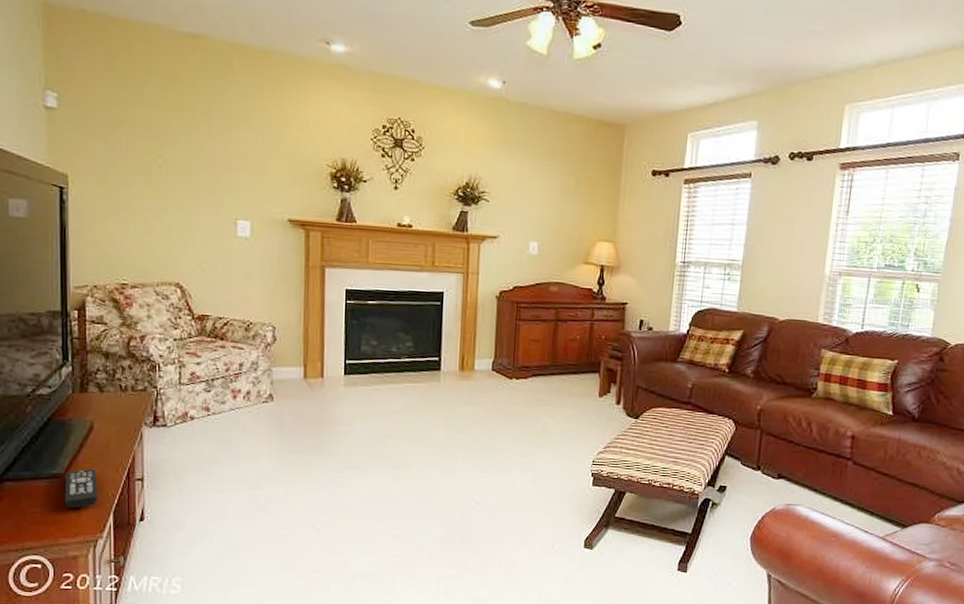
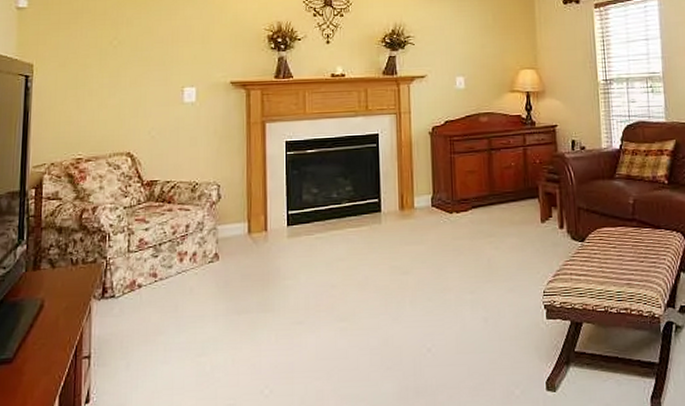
remote control: present [64,468,99,508] -> none [11,350,46,396]

